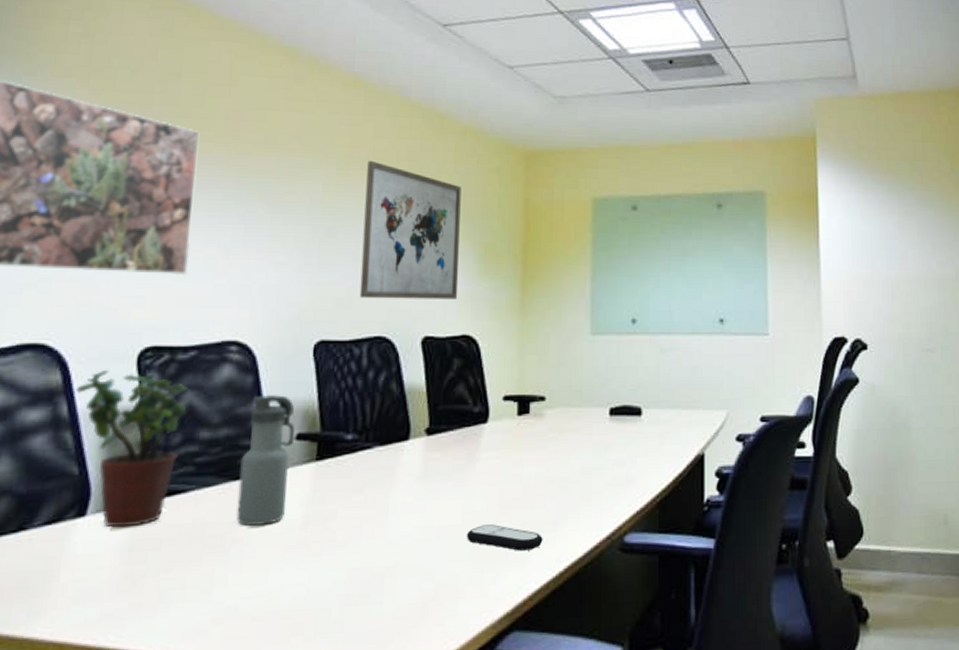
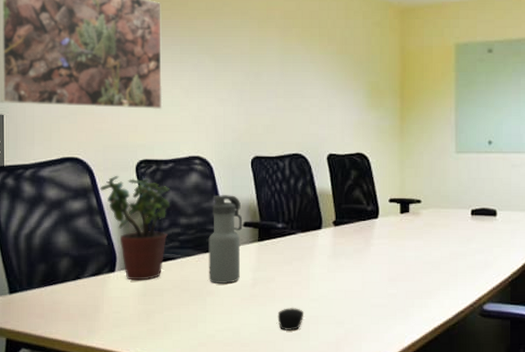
computer mouse: none [337,555,378,591] -> present [277,308,304,330]
wall art: present [359,160,461,299] -> none [281,19,352,126]
remote control: present [466,524,543,551] -> none [365,291,422,311]

